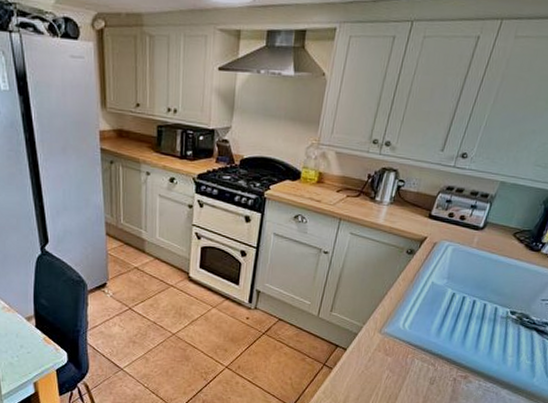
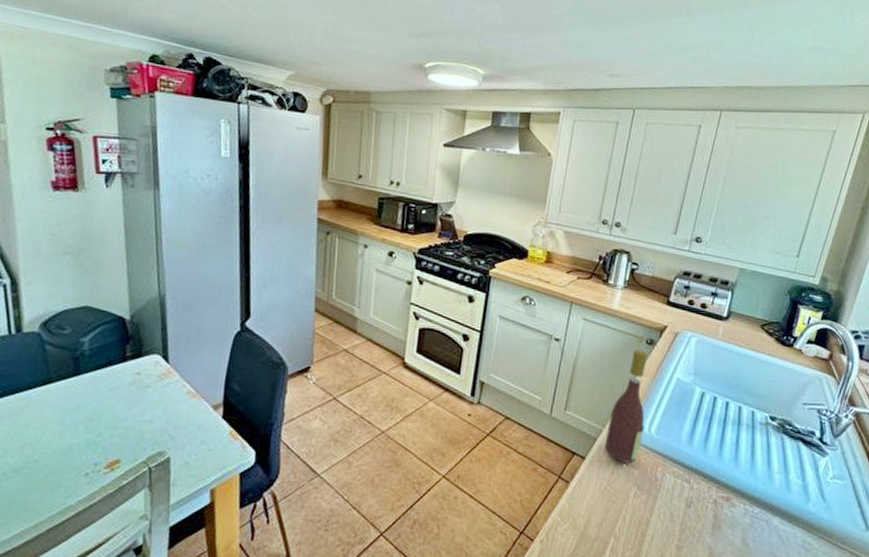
wine bottle: none [364,259,408,353] -> present [604,349,649,464]

